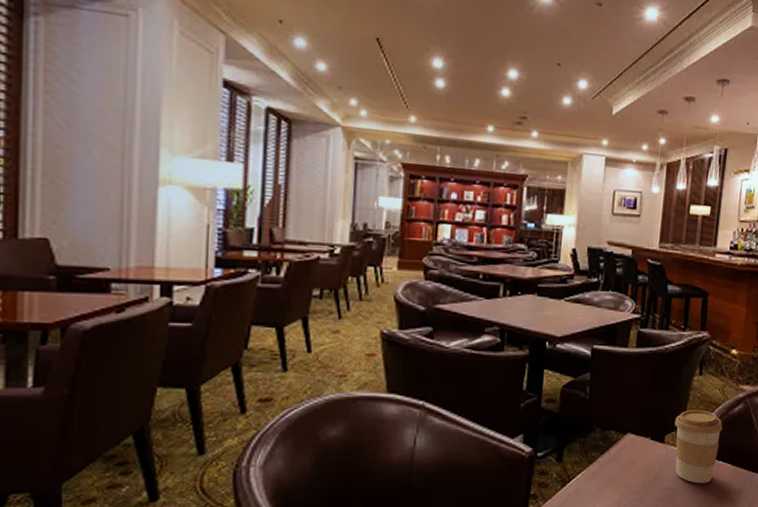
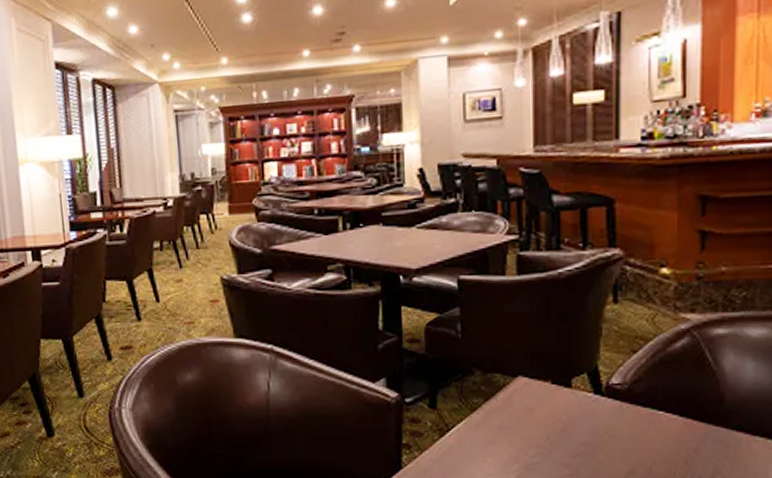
coffee cup: present [674,410,723,484] -> none [583,347,659,439]

